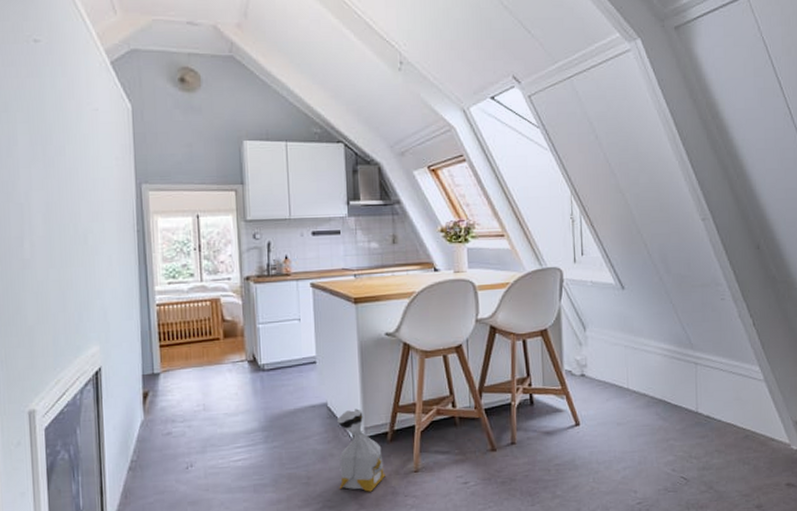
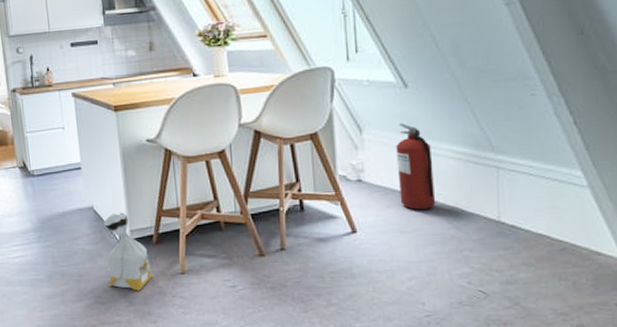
fire extinguisher: none [614,322,647,403] -> present [396,123,436,210]

